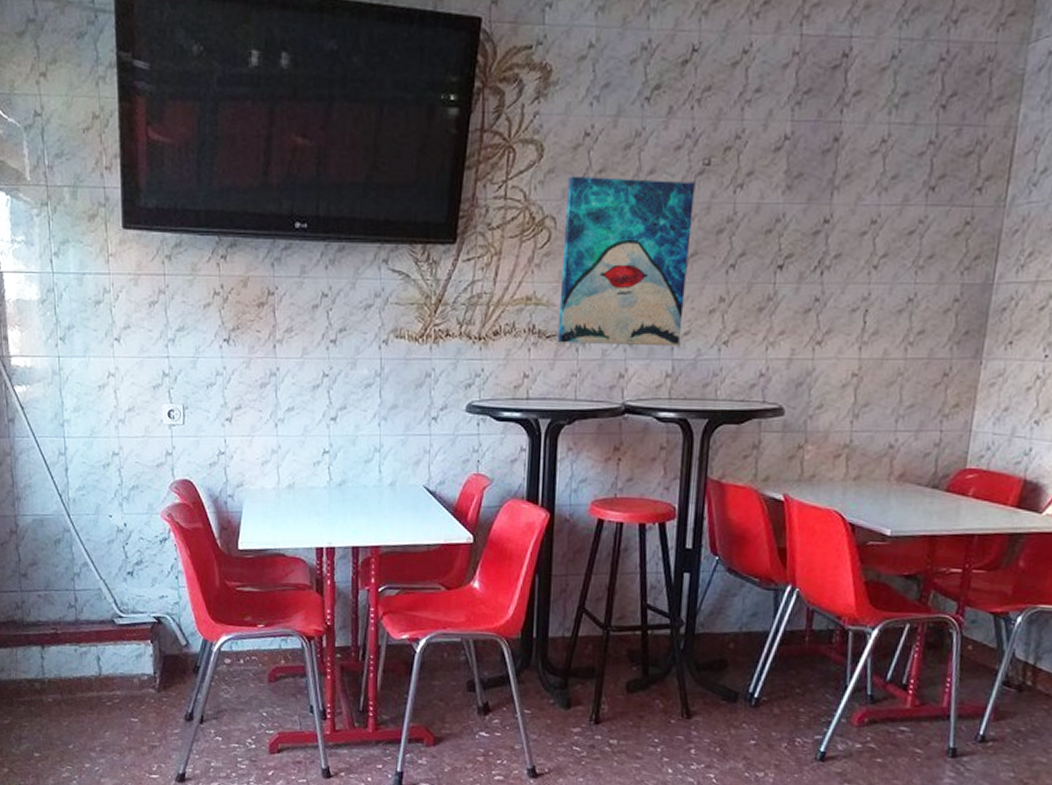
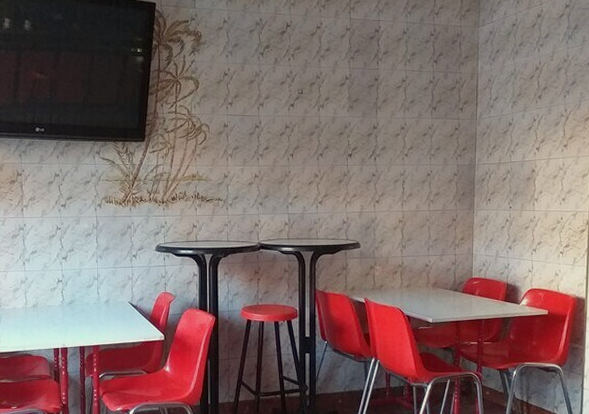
wall art: present [557,176,695,347] -> none [214,99,294,206]

